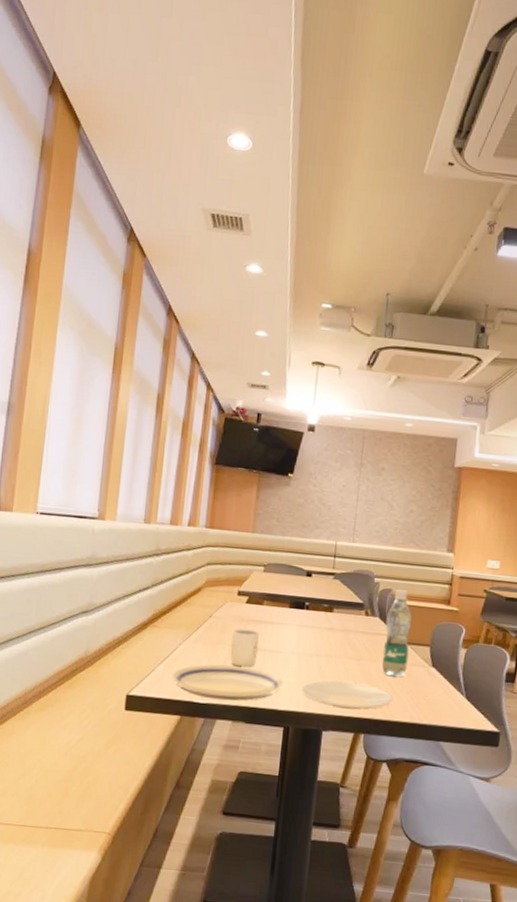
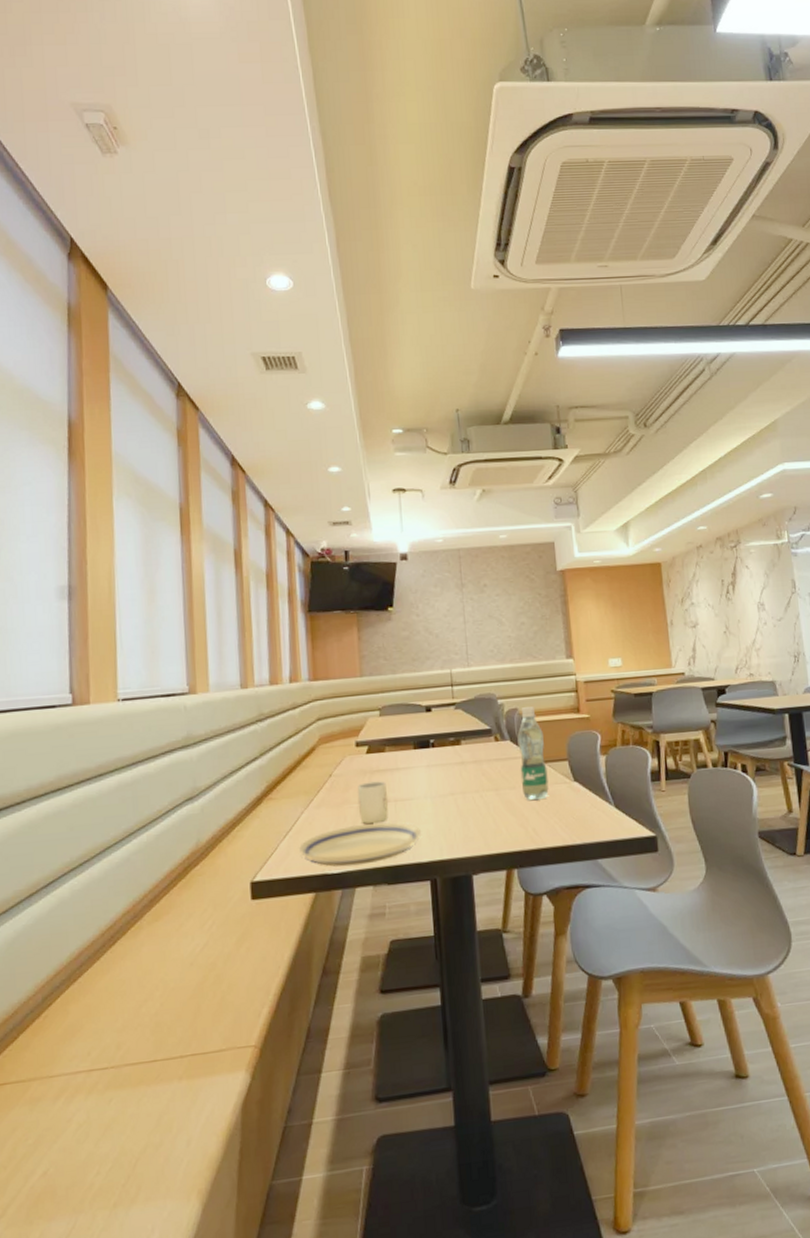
plate: present [301,681,393,710] -> none [442,815,541,847]

